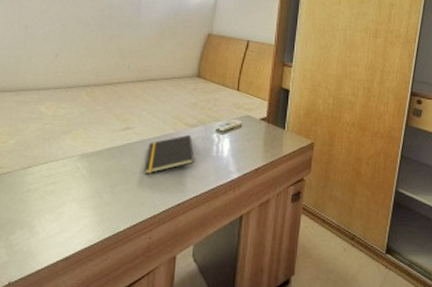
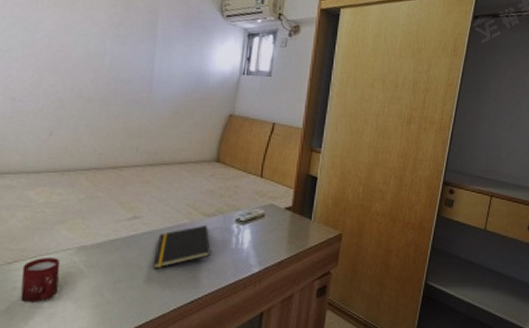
cup: none [34,164,66,203] -> present [20,258,61,303]

